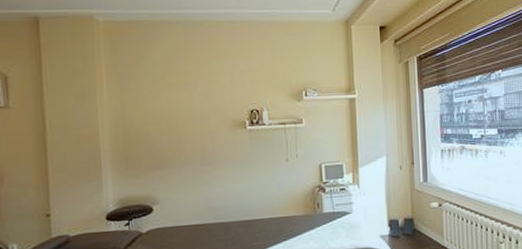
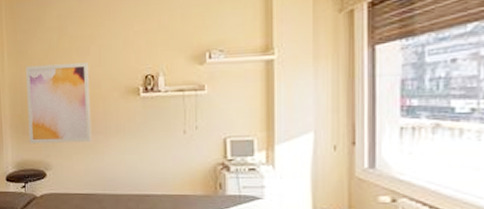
wall art: none [127,97,201,179] -> present [25,62,92,143]

